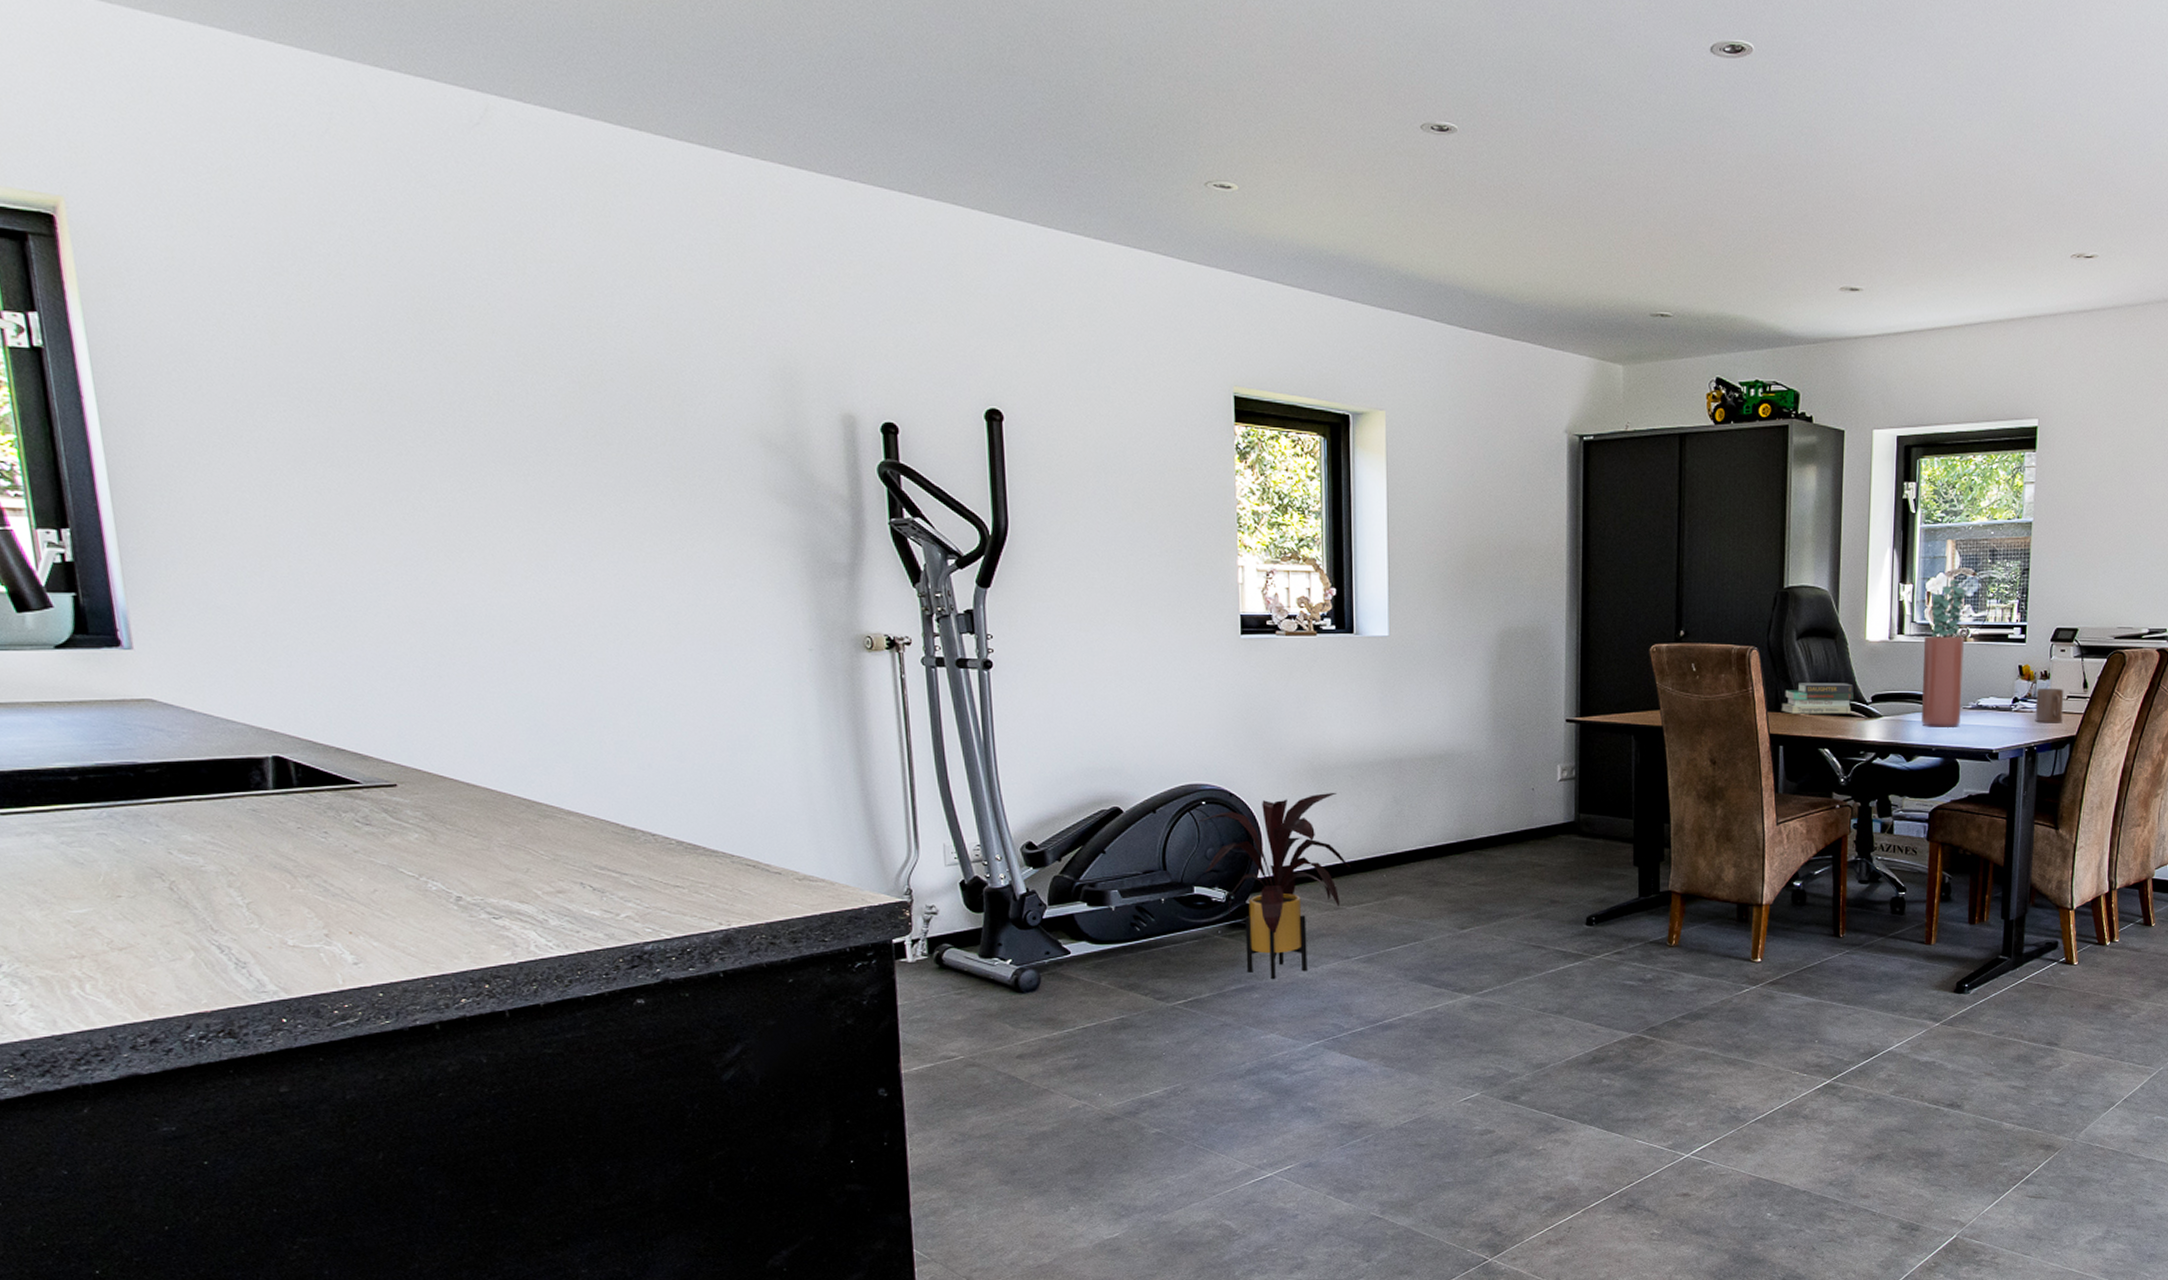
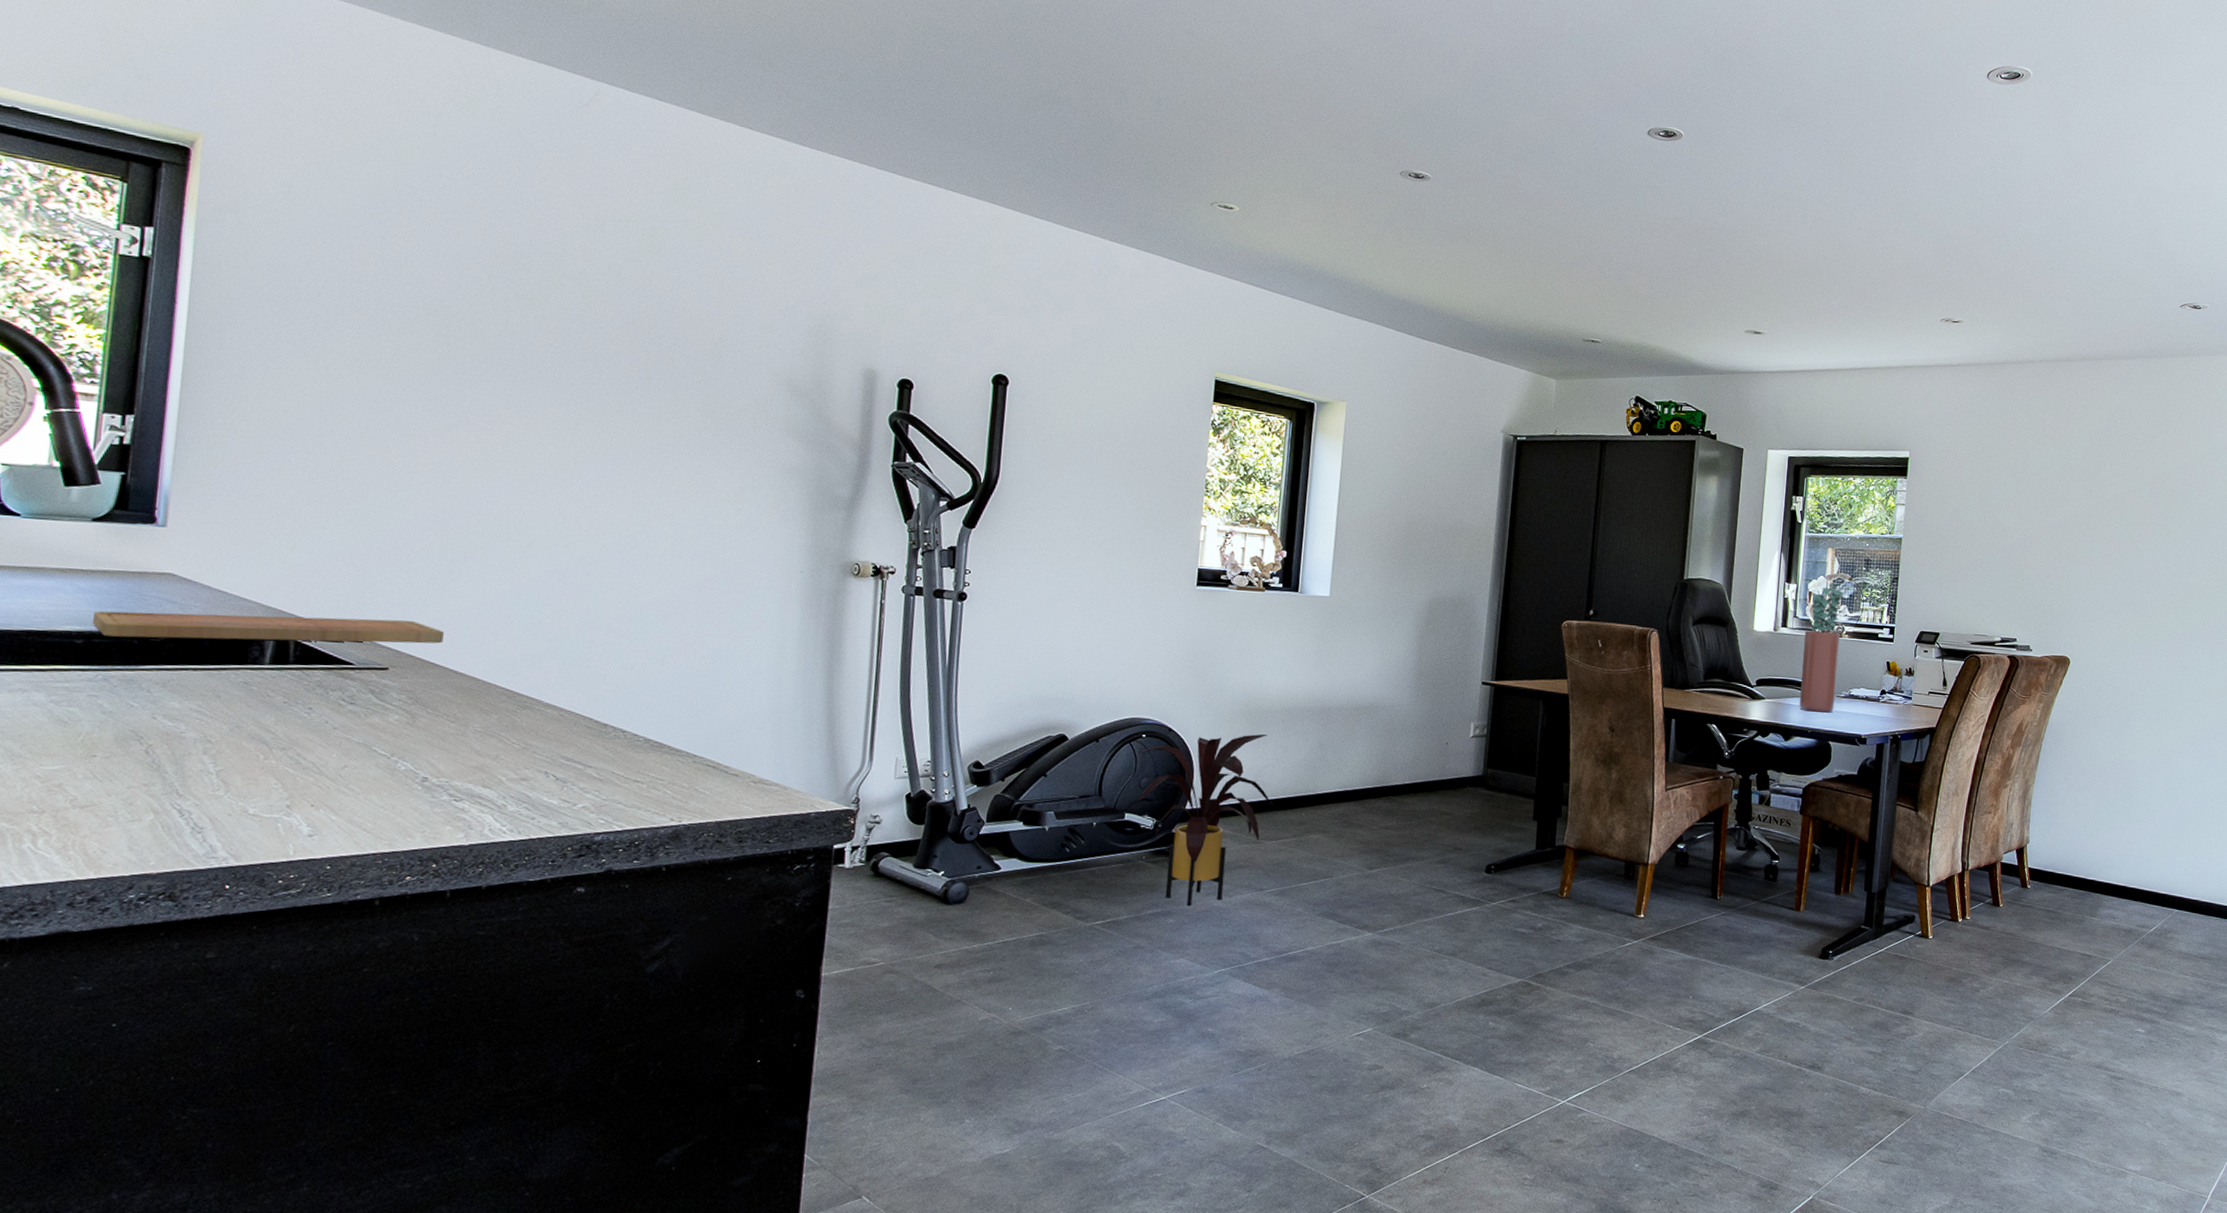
cutting board: none [81,732,447,771] -> present [92,611,444,644]
books: present [1781,683,1854,714] -> none [1675,664,1741,695]
mug: present [2035,688,2064,723] -> none [1900,683,1926,716]

